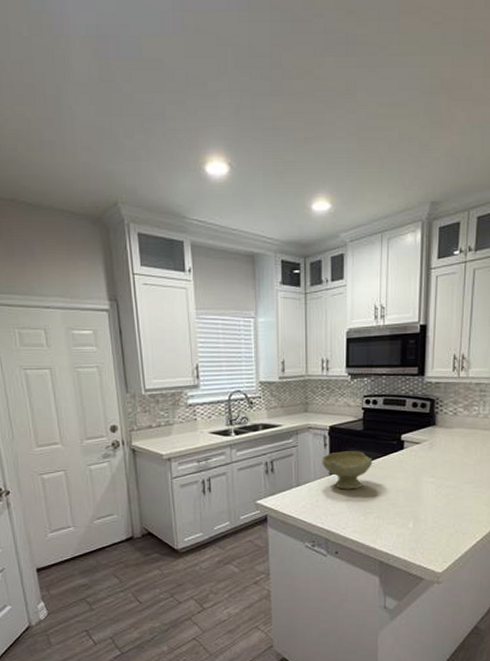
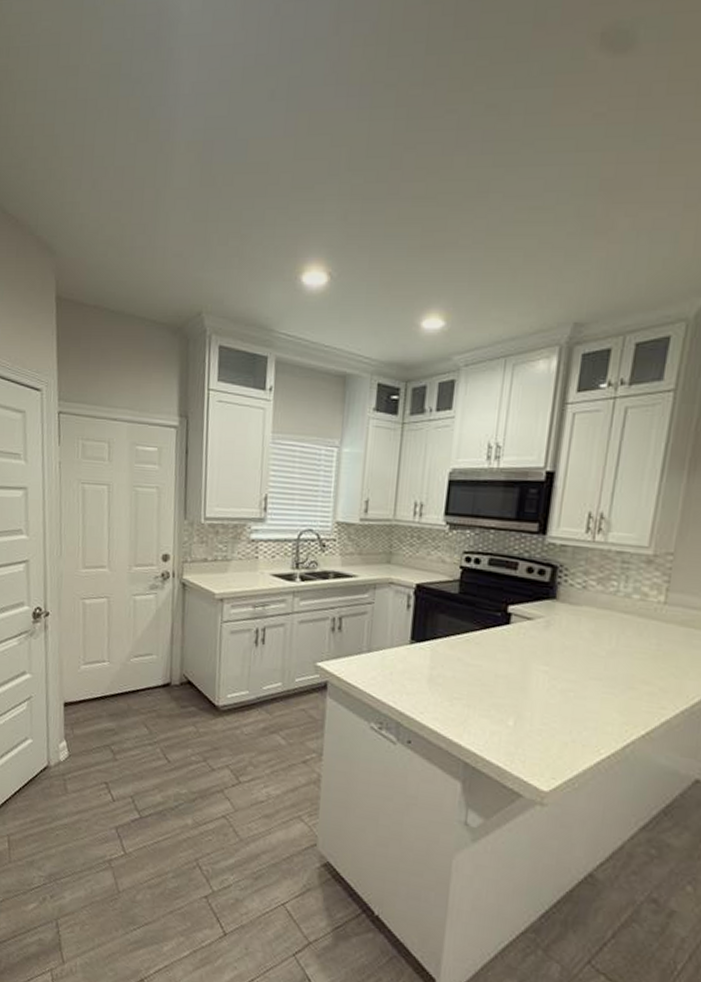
bowl: present [322,451,373,490] -> none [401,616,468,667]

